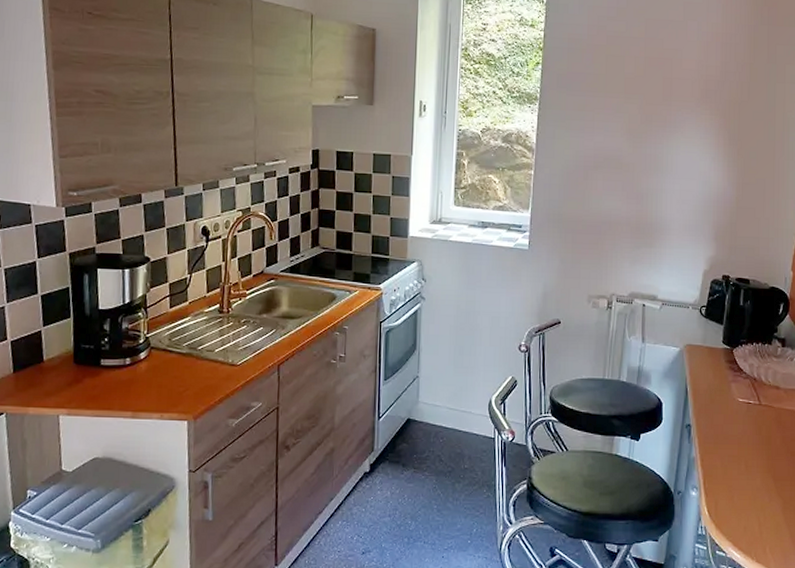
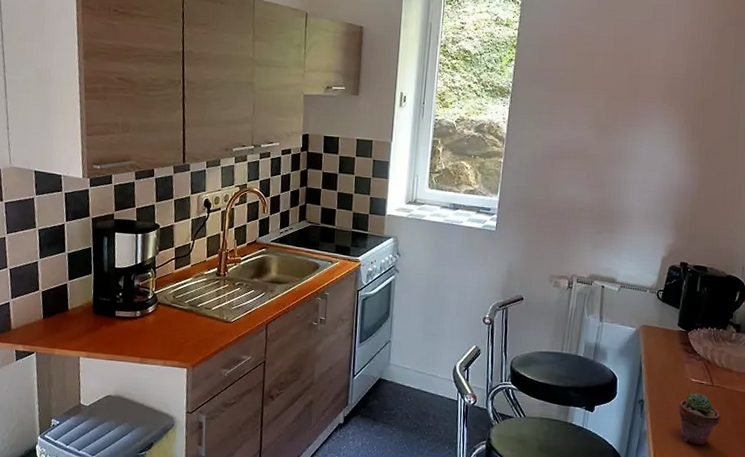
potted succulent: none [727,414,770,469] -> present [678,393,721,446]

